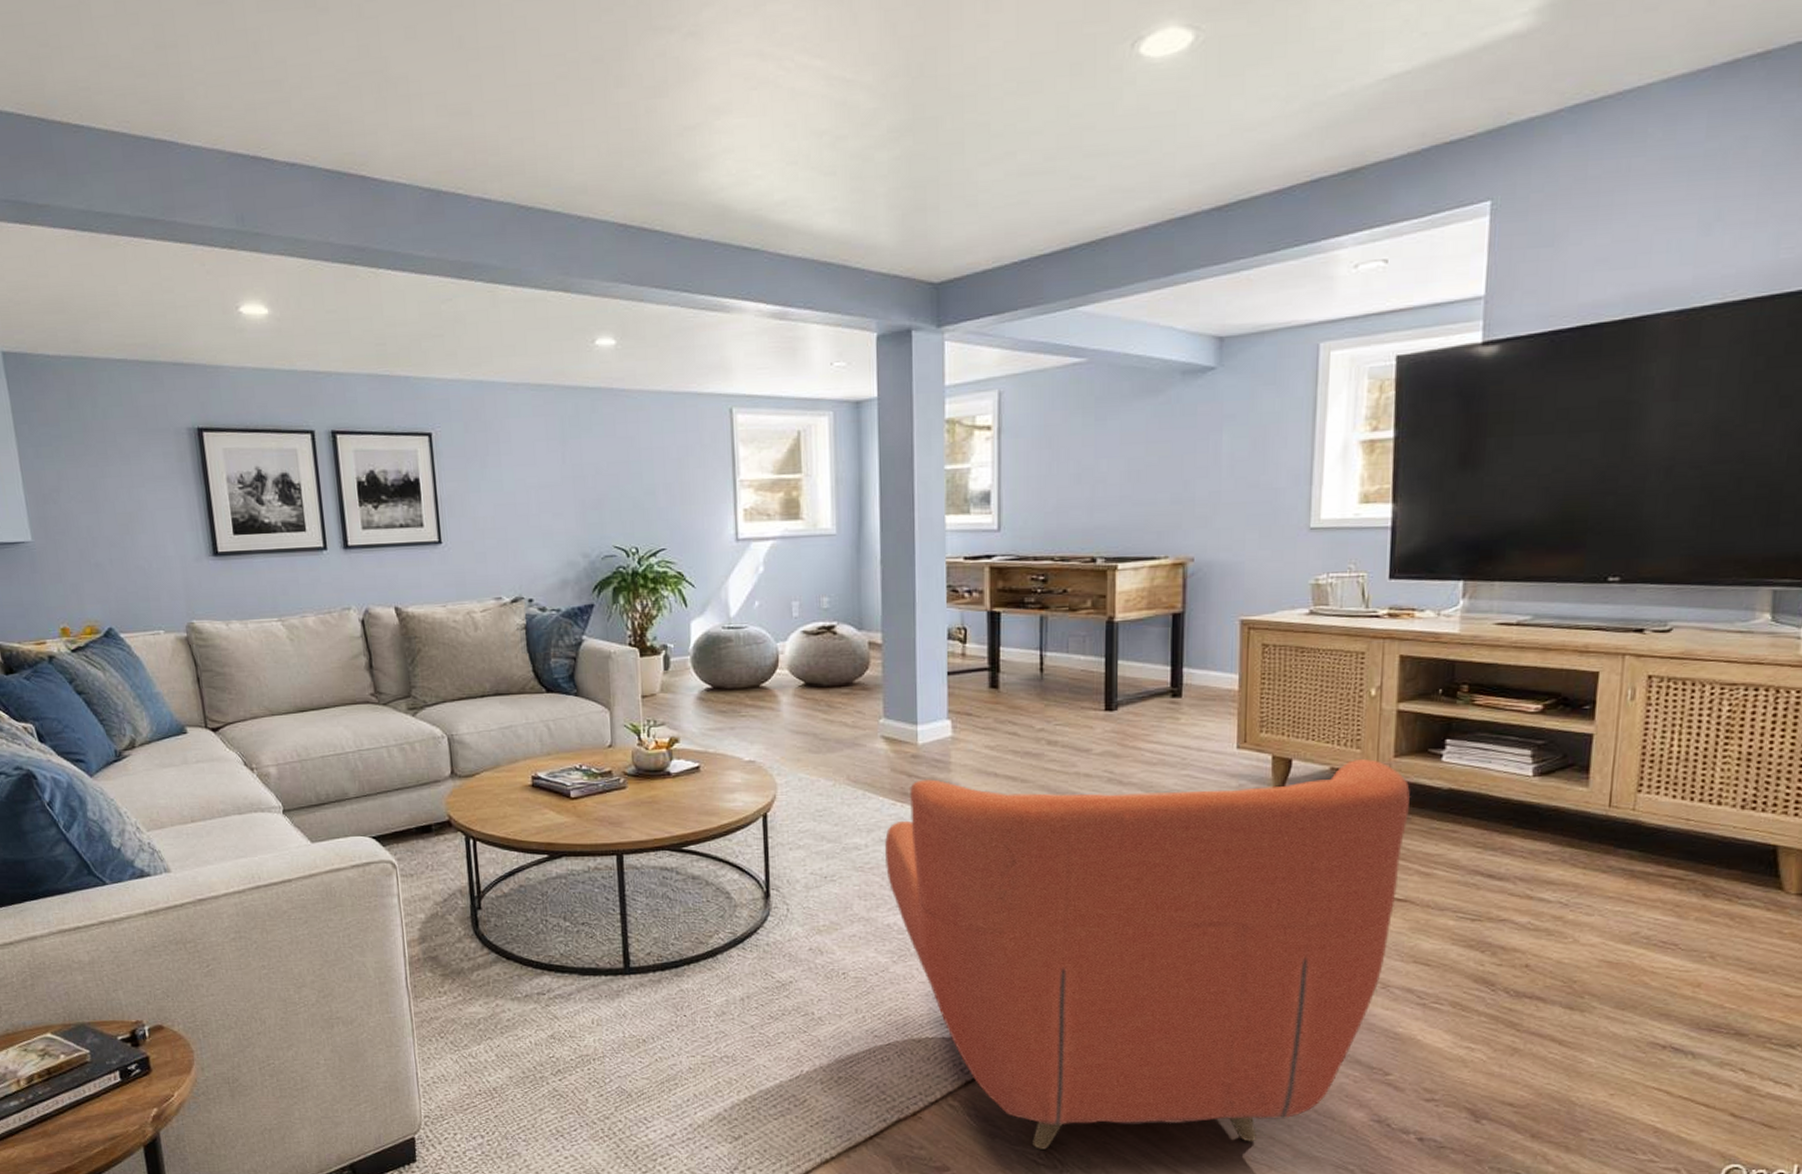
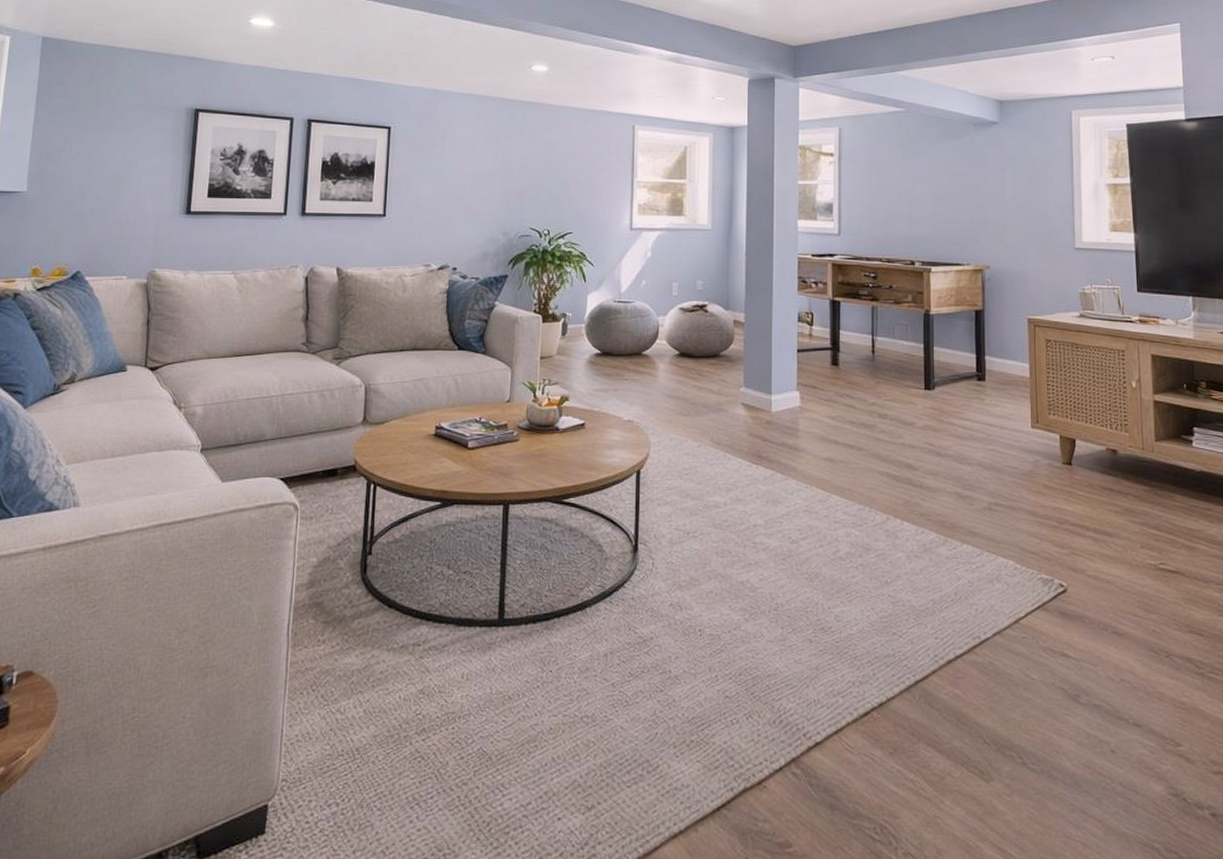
armchair: present [884,759,1411,1149] -> none [740,442,1172,824]

